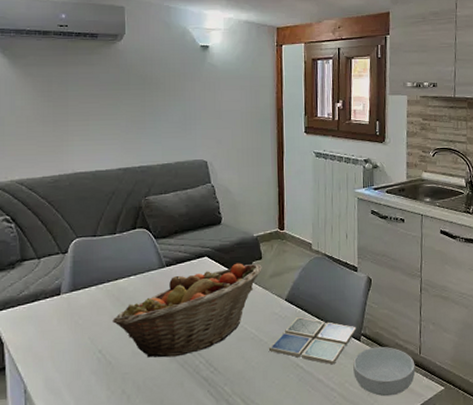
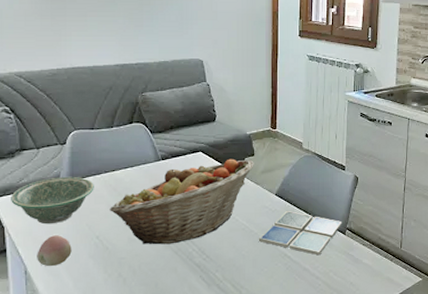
bowl: none [11,286,97,339] -> present [11,176,94,225]
fruit: none [37,350,73,384] -> present [37,235,72,266]
cereal bowl: present [353,346,416,397] -> none [338,240,396,286]

